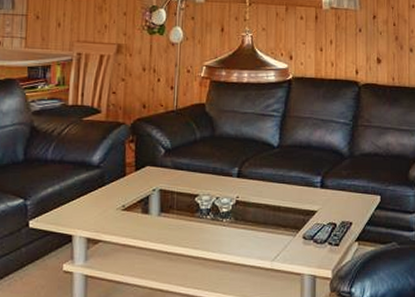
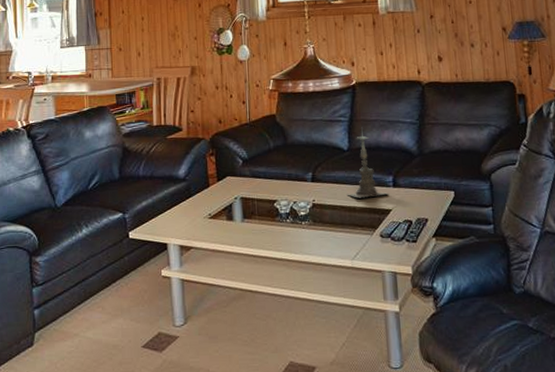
candle holder: none [272,125,316,198] -> present [347,128,389,198]

